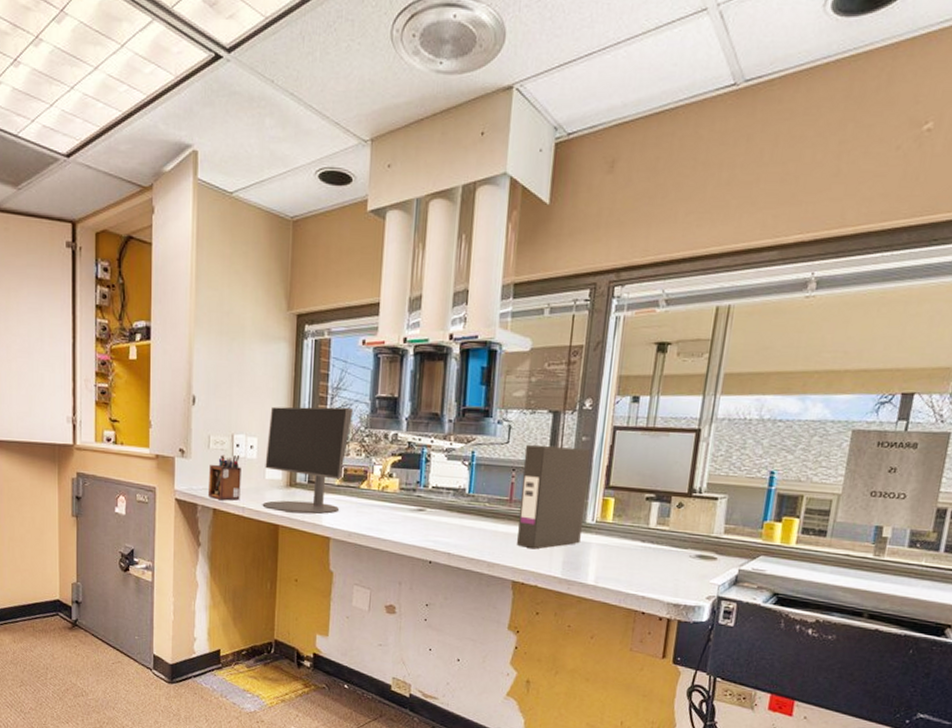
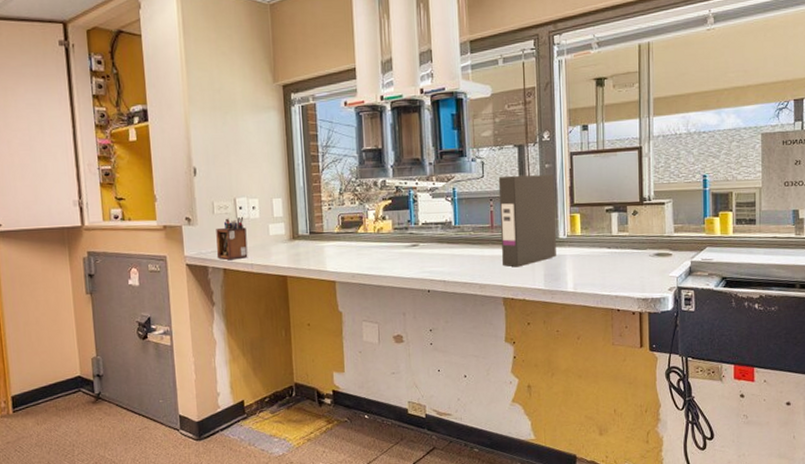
computer monitor: present [262,406,353,514] -> none [267,162,343,264]

